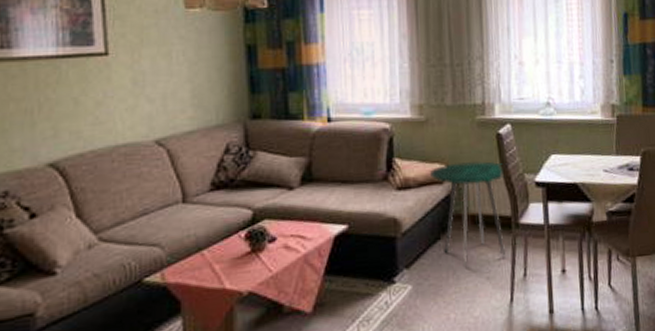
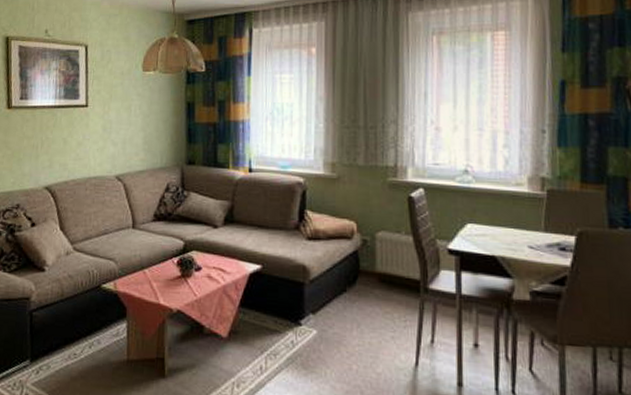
side table: present [429,161,507,266] -> none [338,221,415,322]

